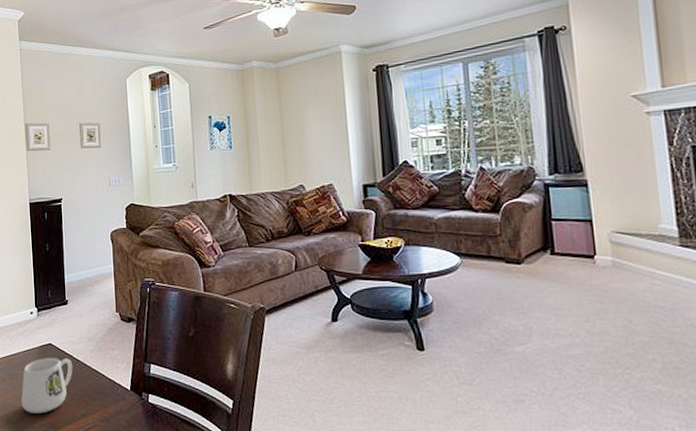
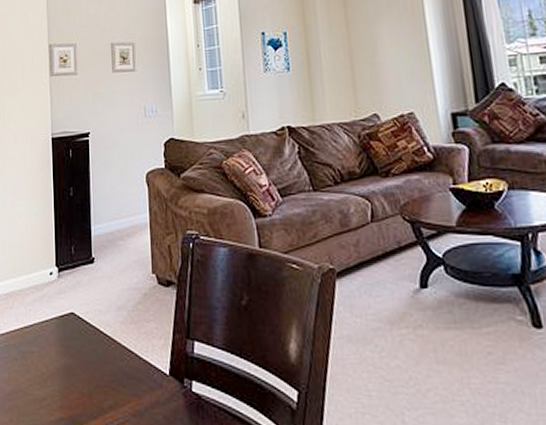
mug: present [21,358,73,413] -> none [36,331,100,404]

